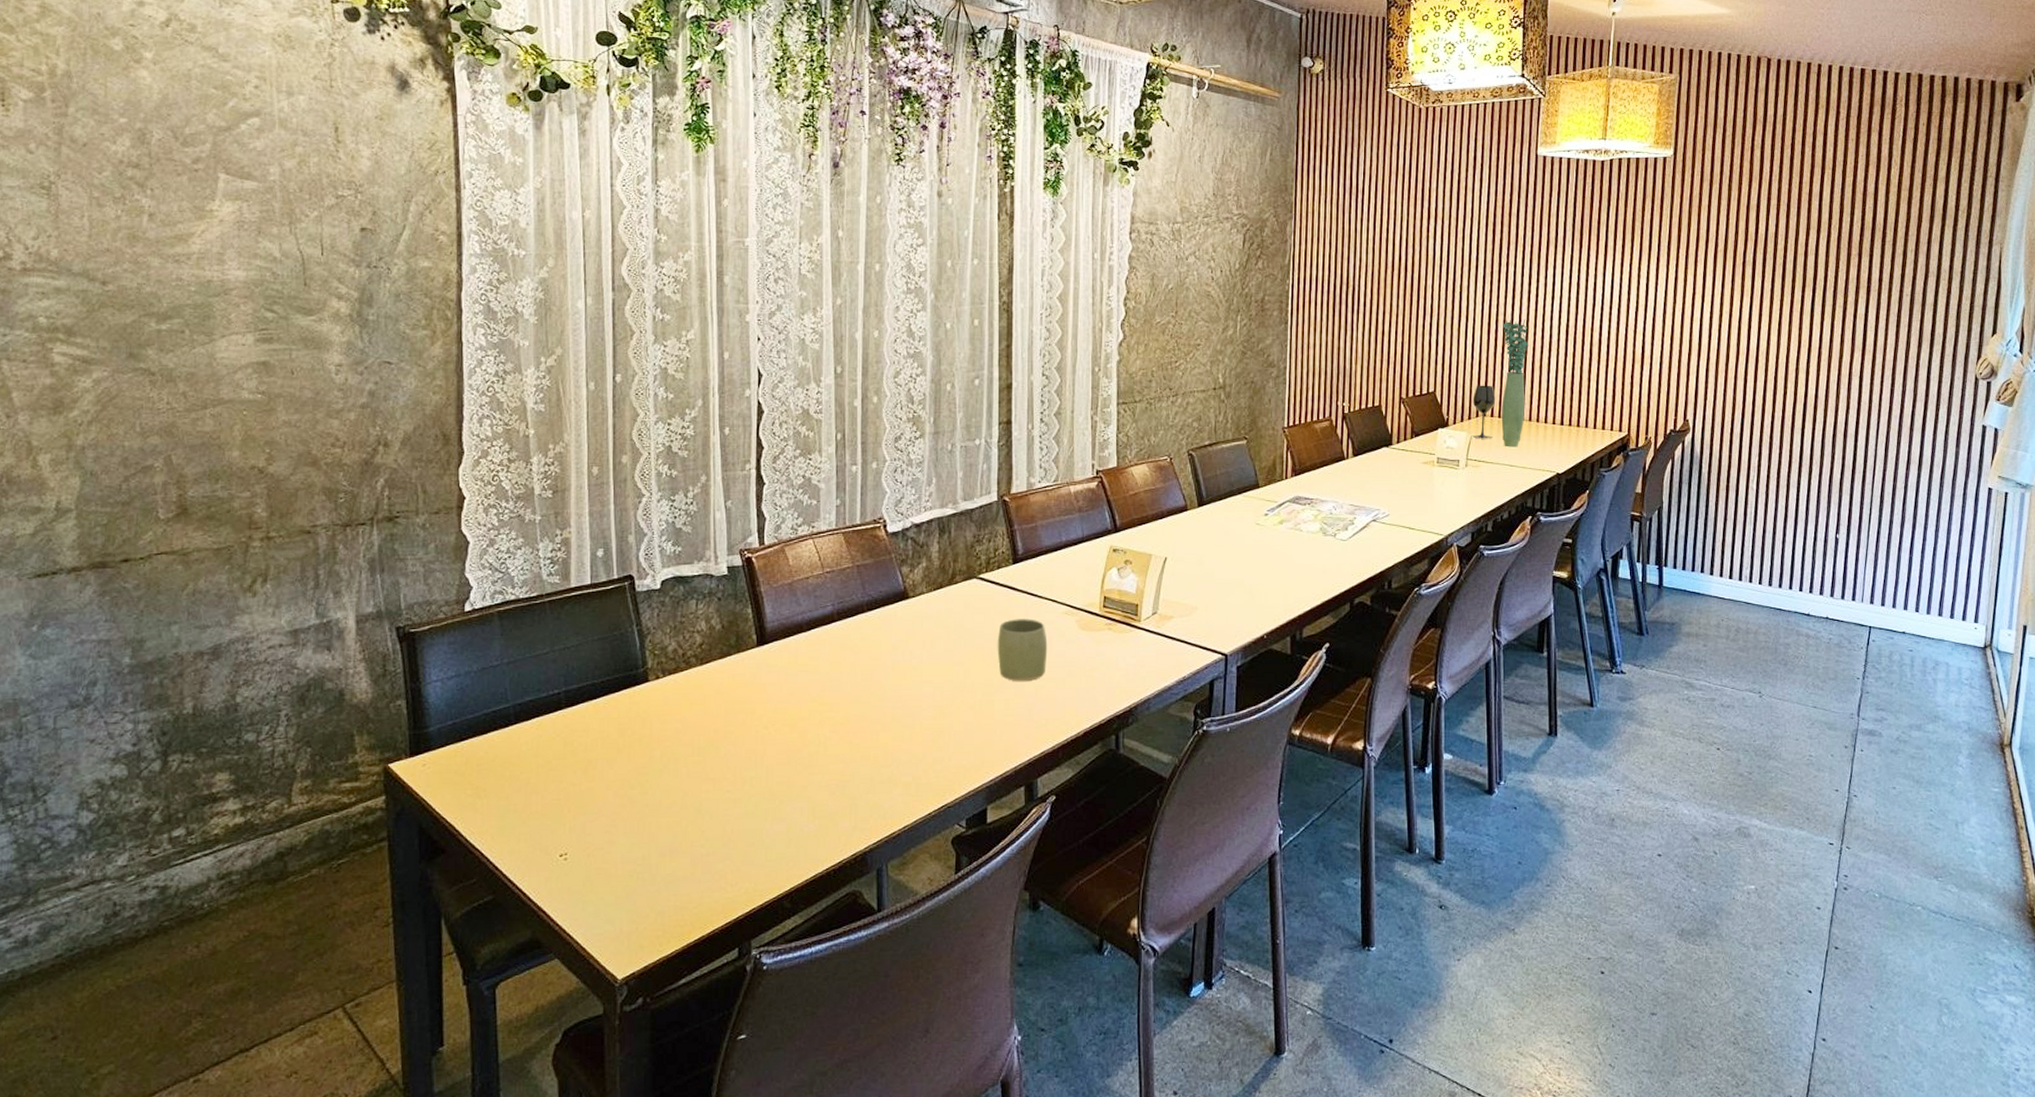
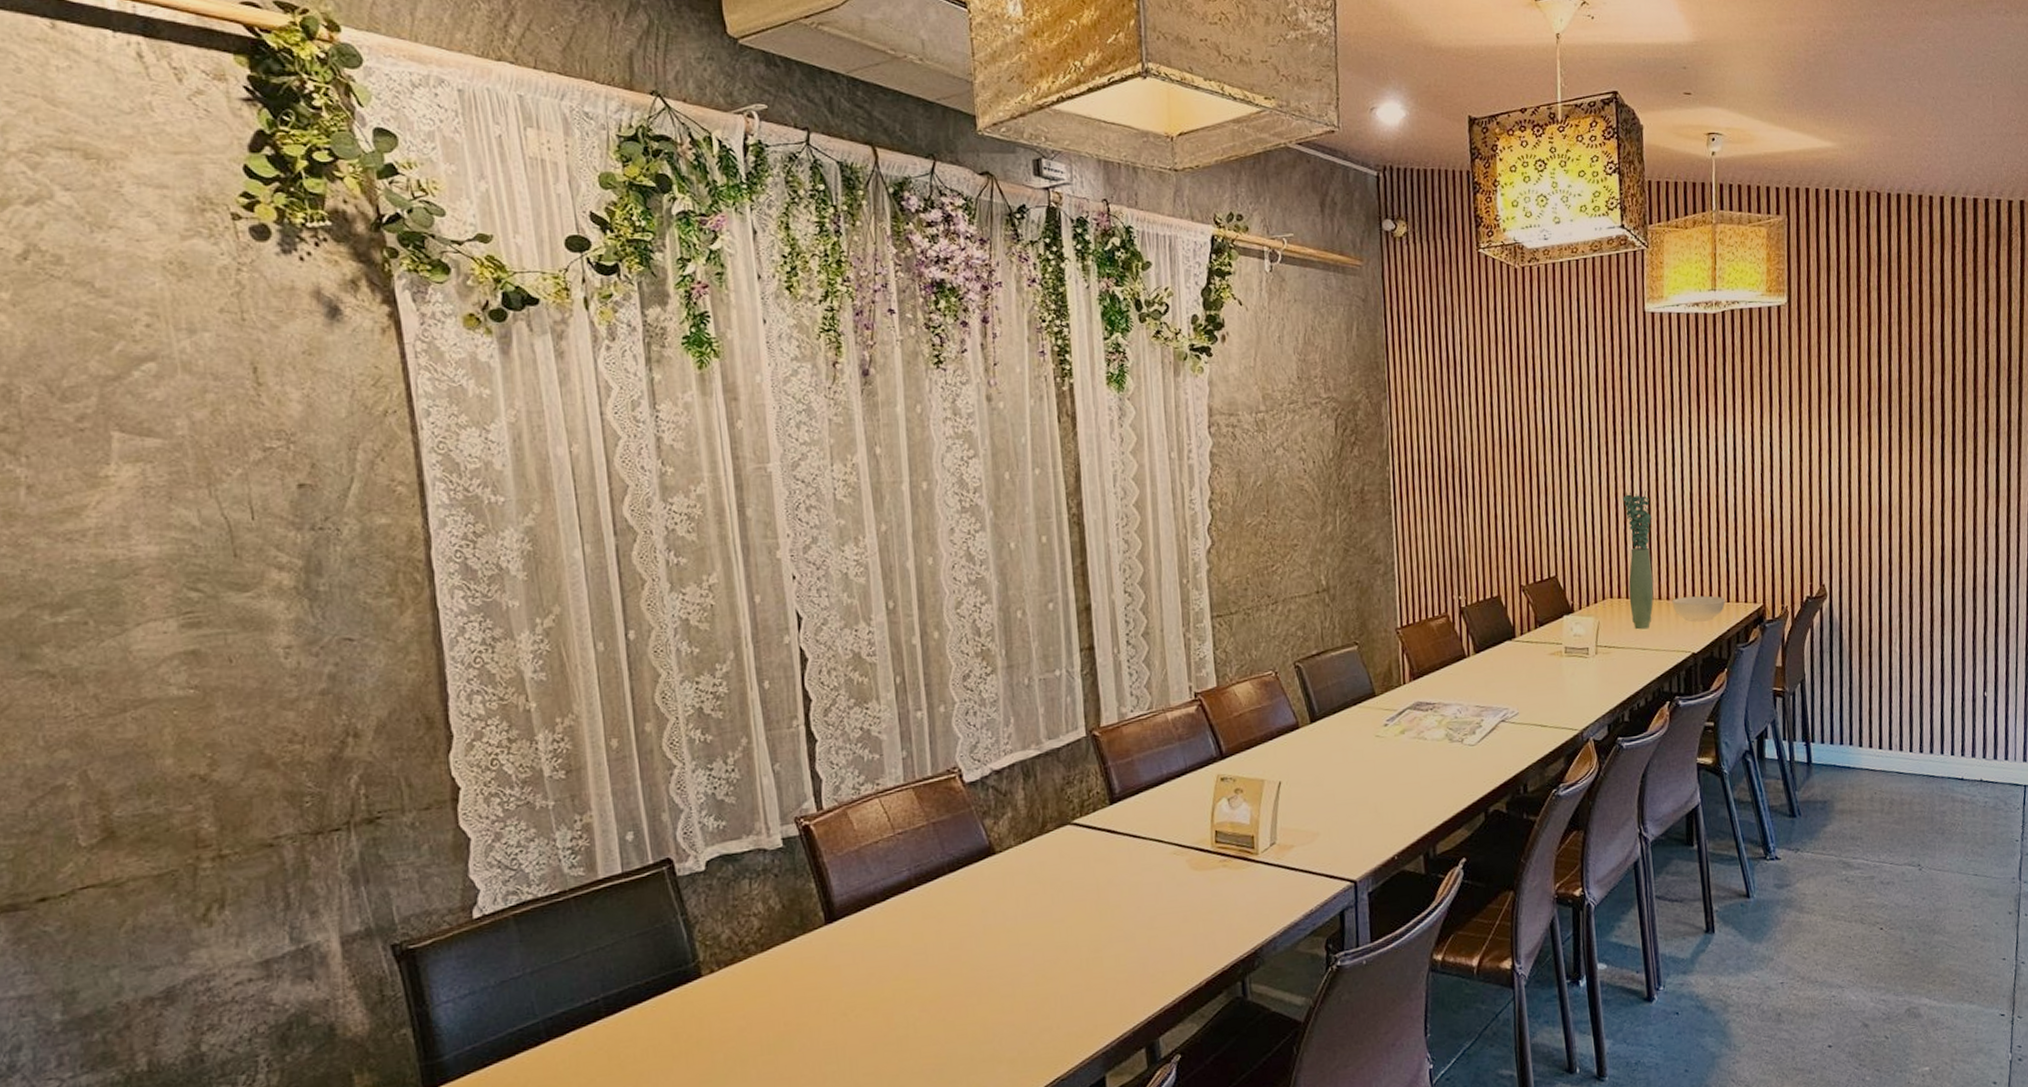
mug: present [997,619,1048,681] -> none [1100,863,1158,934]
wineglass: present [1472,385,1496,439] -> none [1597,564,1622,624]
bowl: none [1541,421,1593,445] -> present [1672,595,1726,622]

